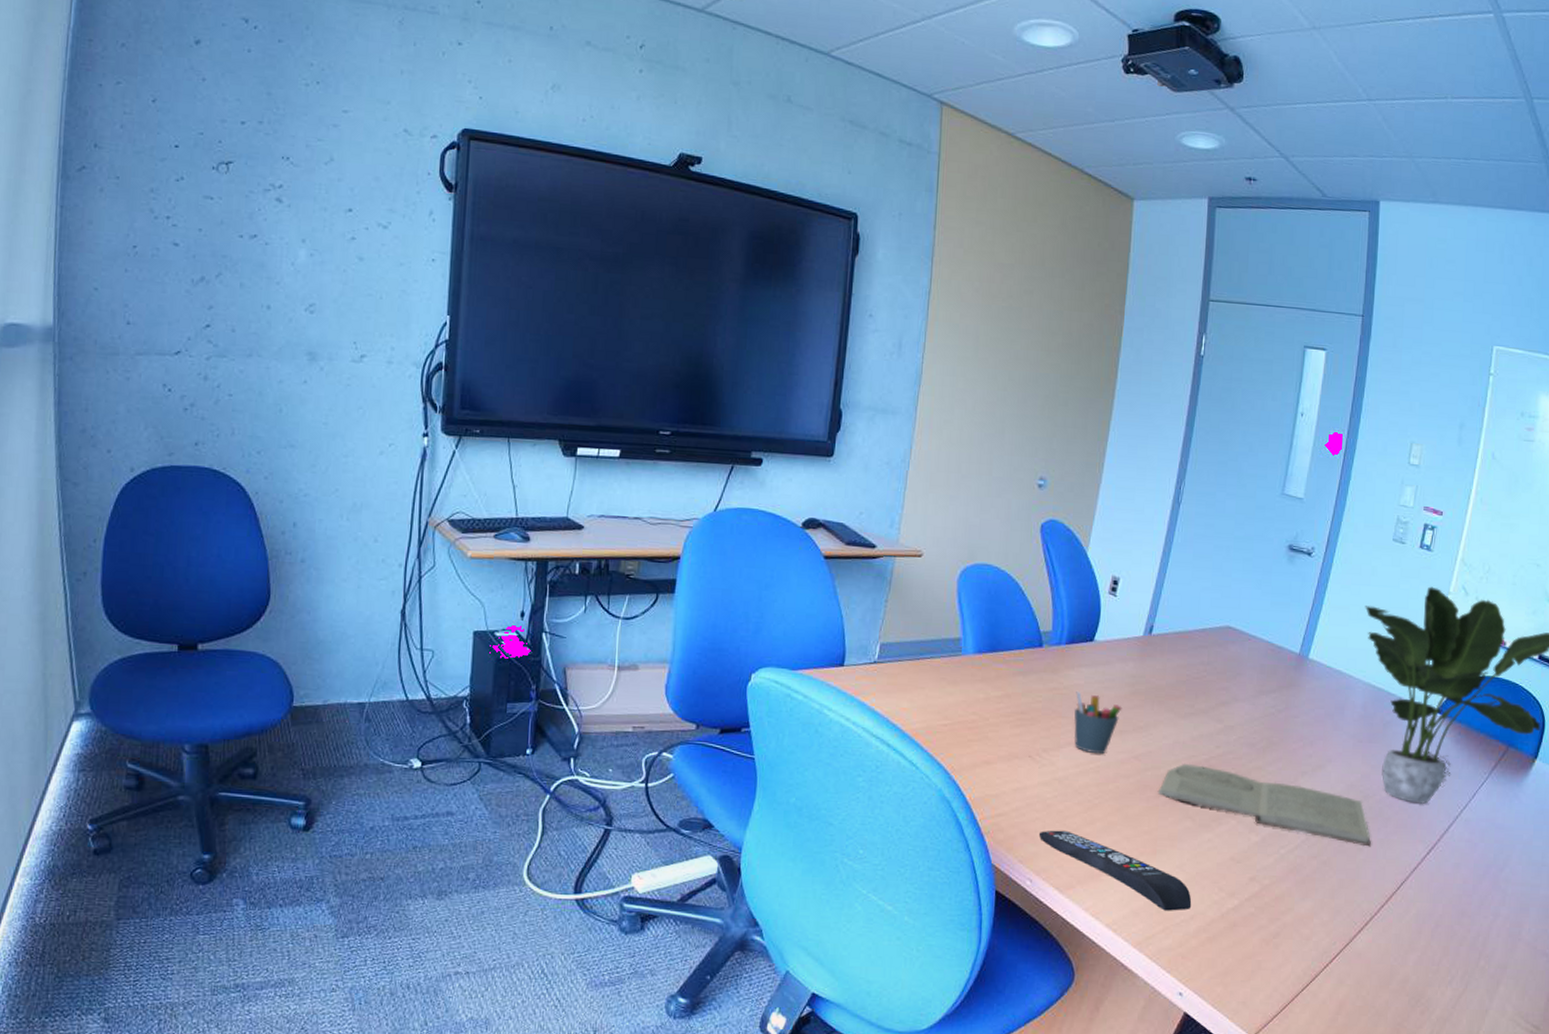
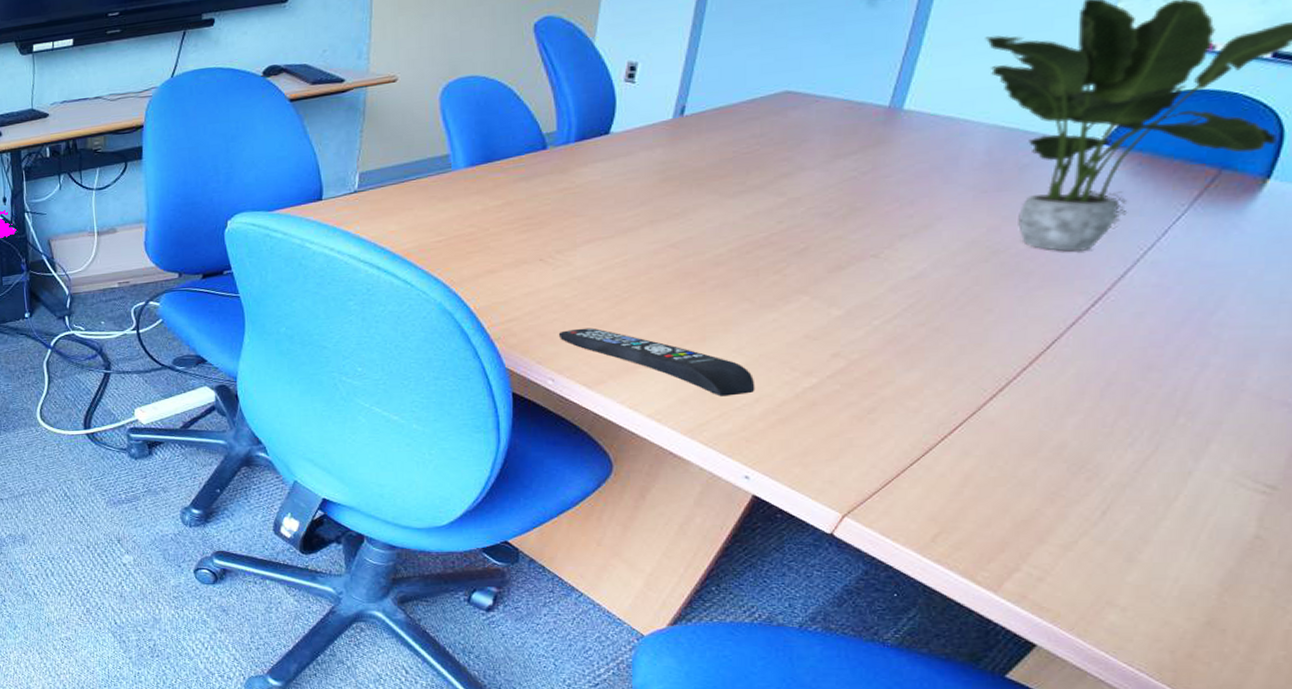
pen holder: present [1073,690,1122,754] -> none [592,187,651,248]
book: present [1157,763,1372,847] -> none [703,243,1006,307]

